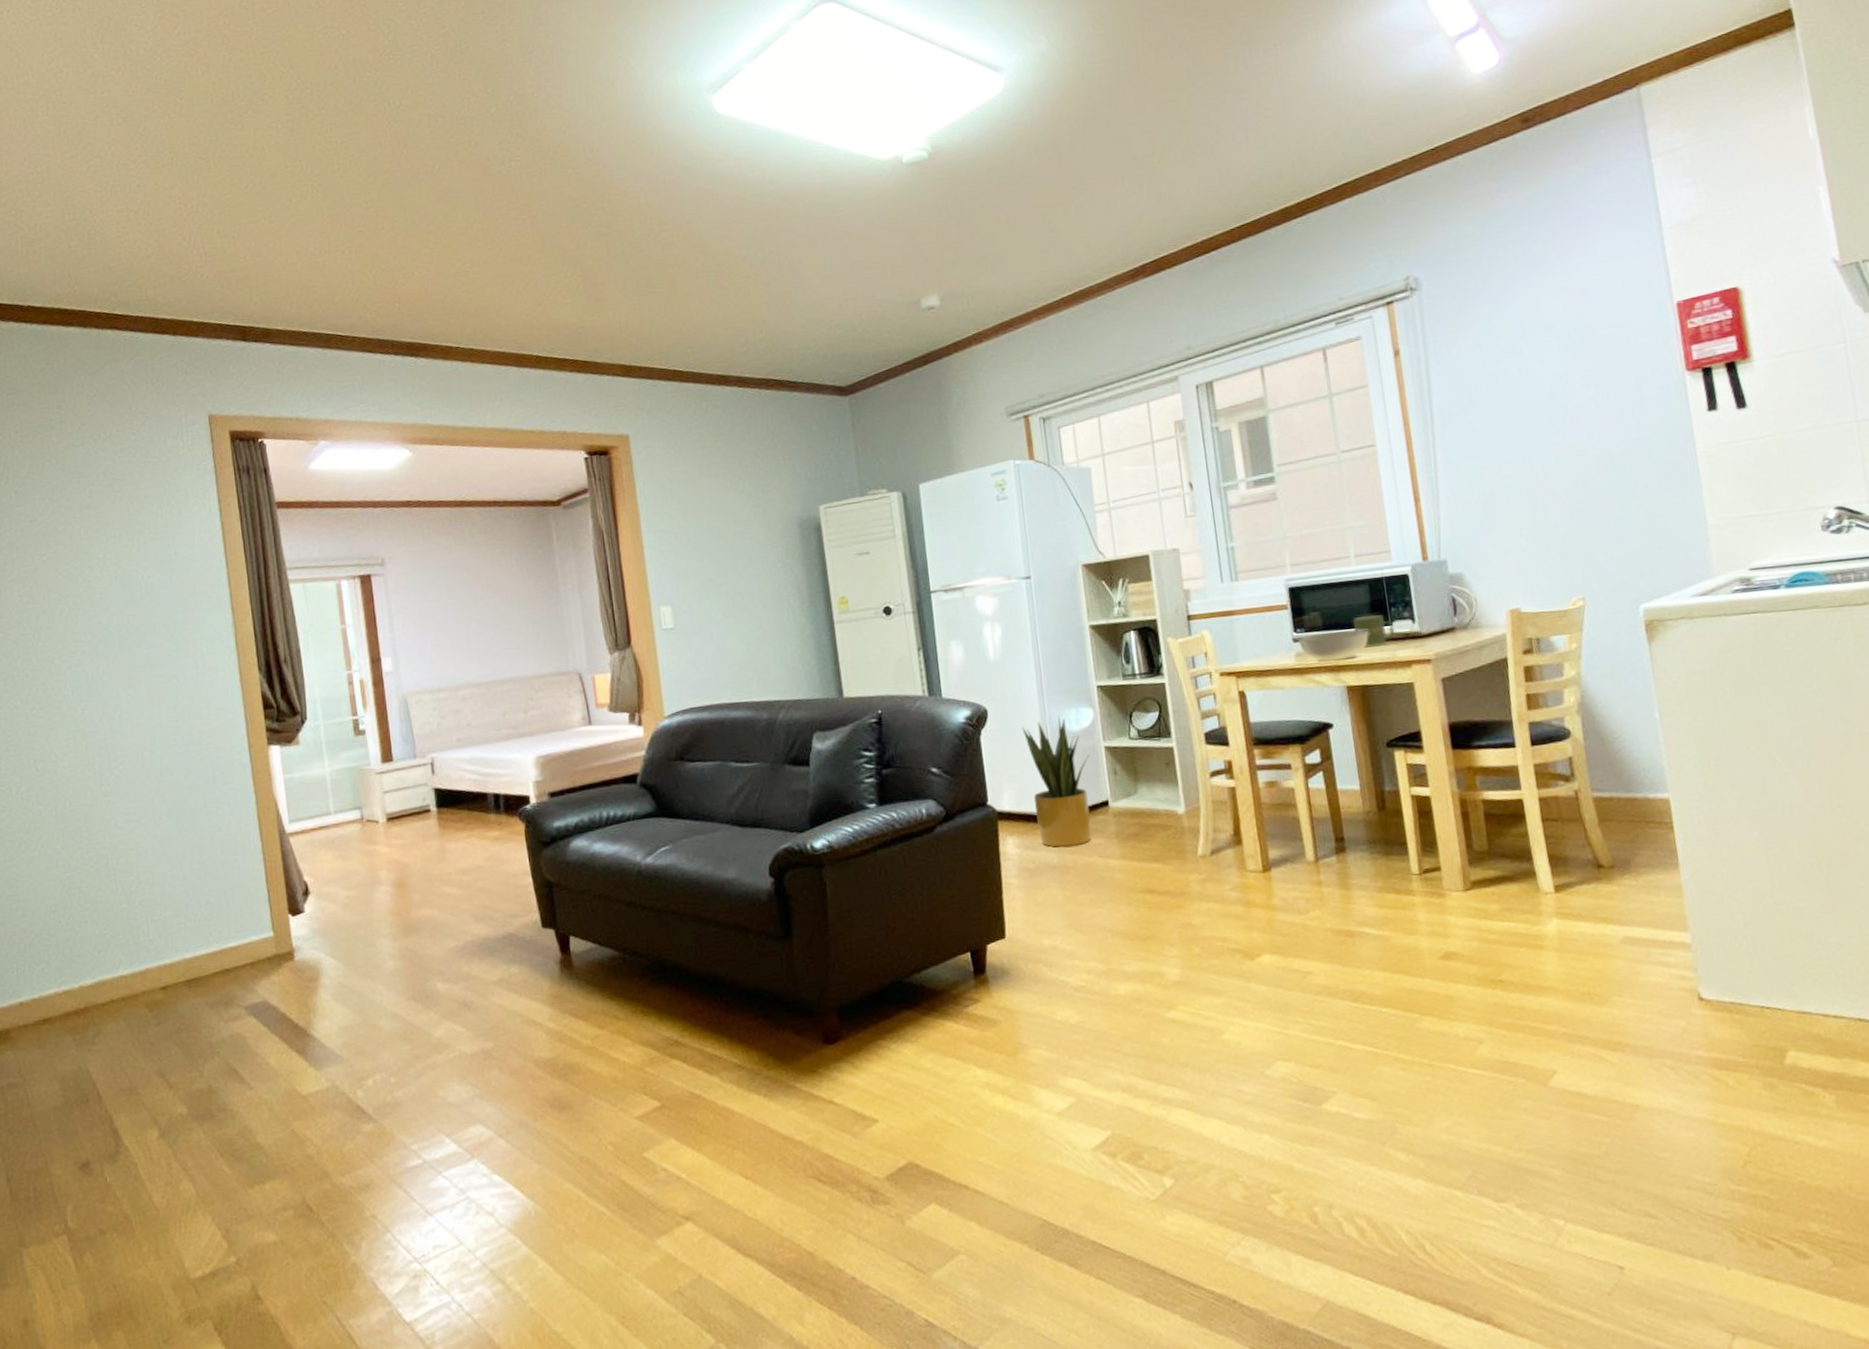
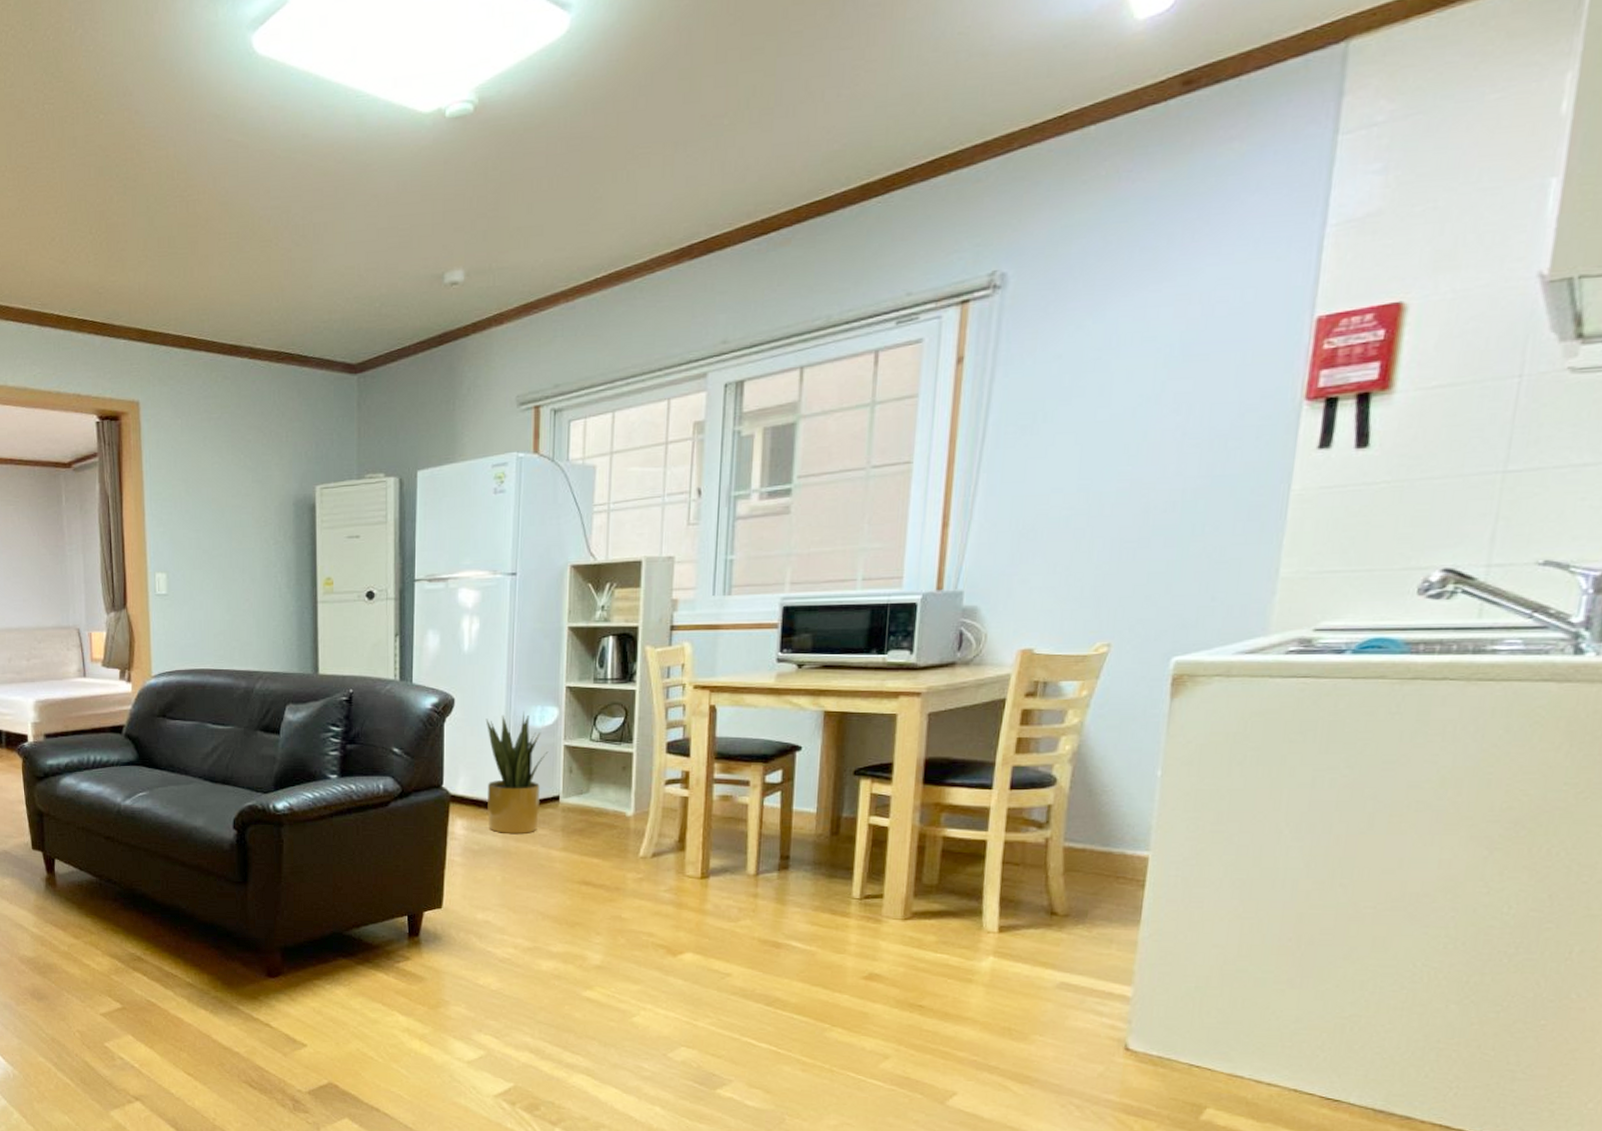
bowl: present [1297,629,1369,662] -> none [782,654,860,685]
mug: present [1352,614,1396,649] -> none [844,641,889,676]

